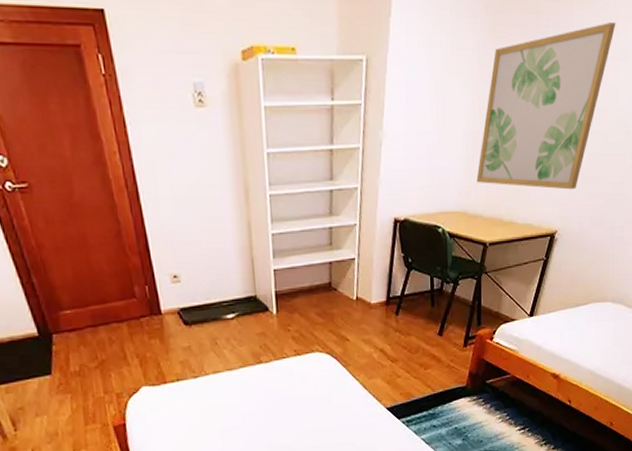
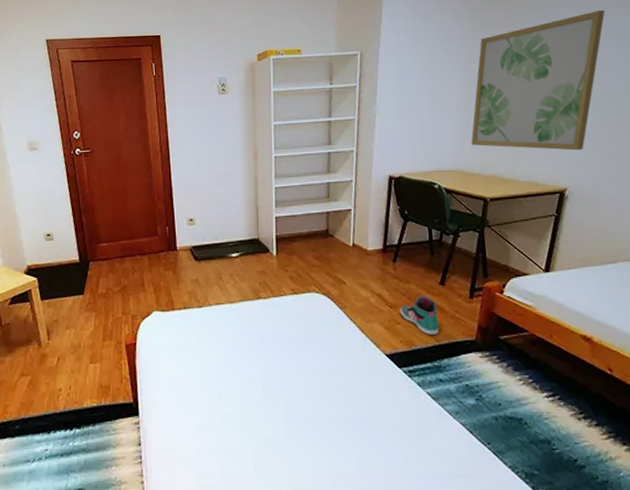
sneaker: none [401,347,436,386] -> present [400,295,439,336]

